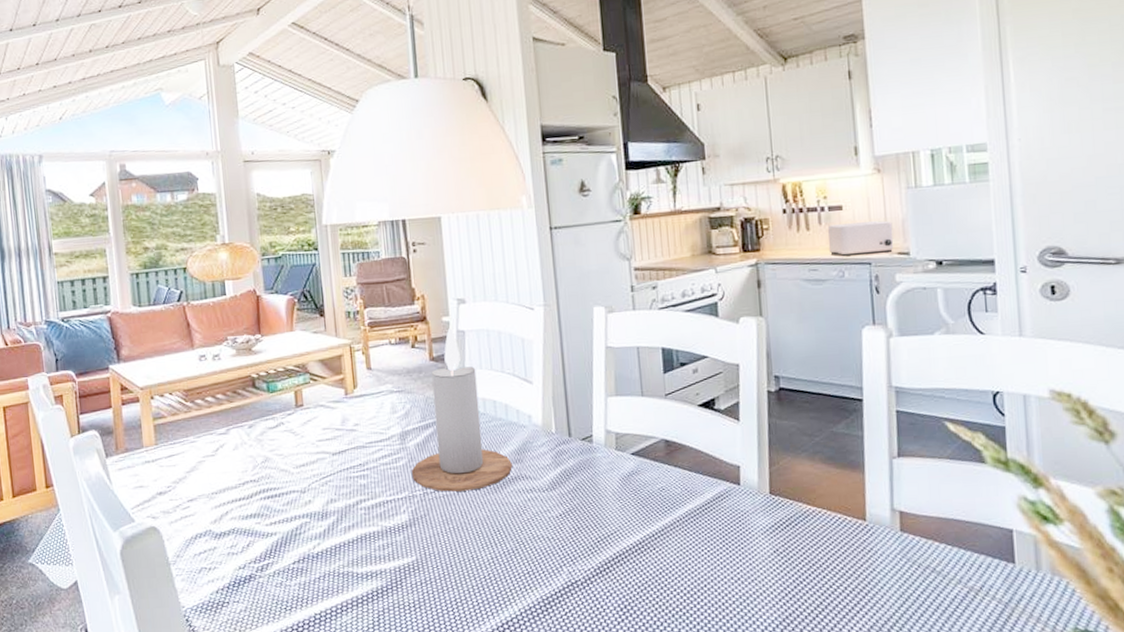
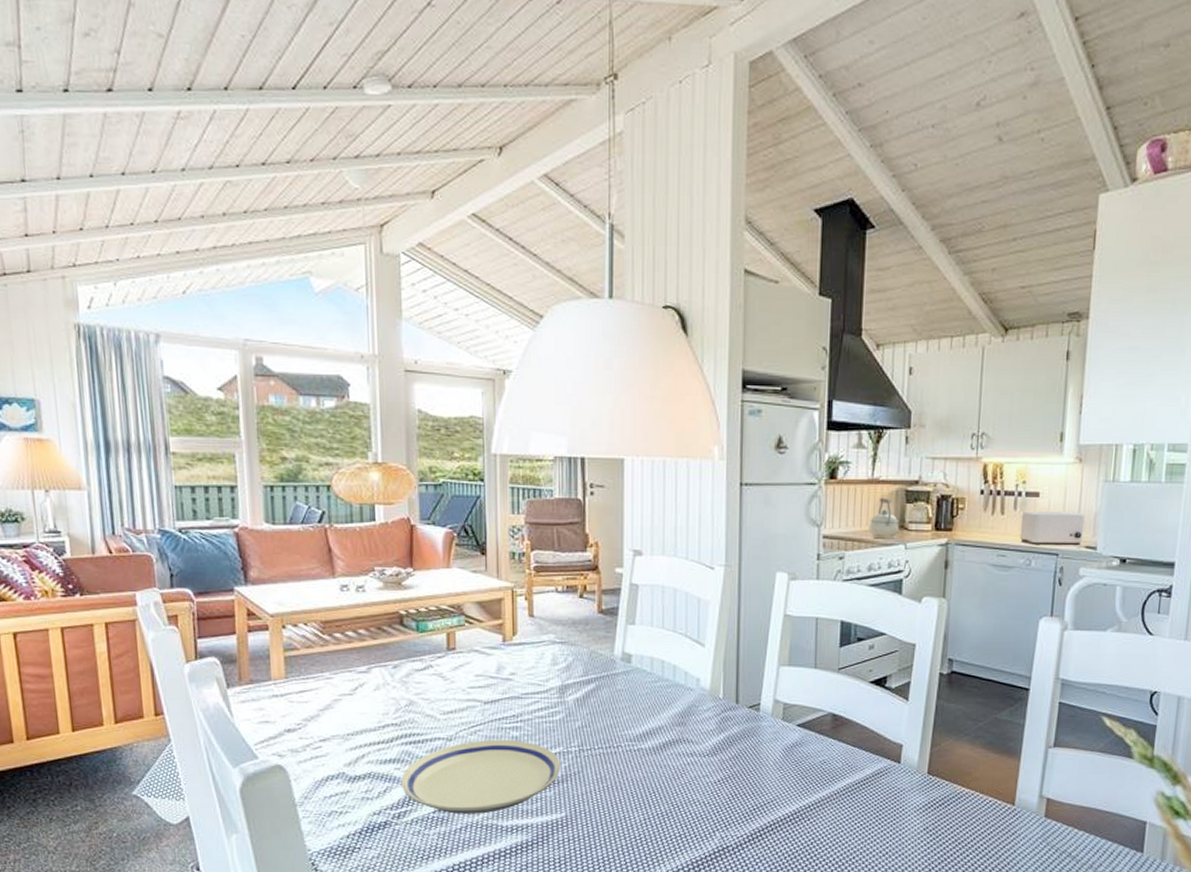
plate: none [262,488,408,564] -> present [401,739,561,814]
candle: present [411,328,512,492] -> none [568,581,675,750]
kettle: none [677,226,708,266] -> present [868,497,900,539]

